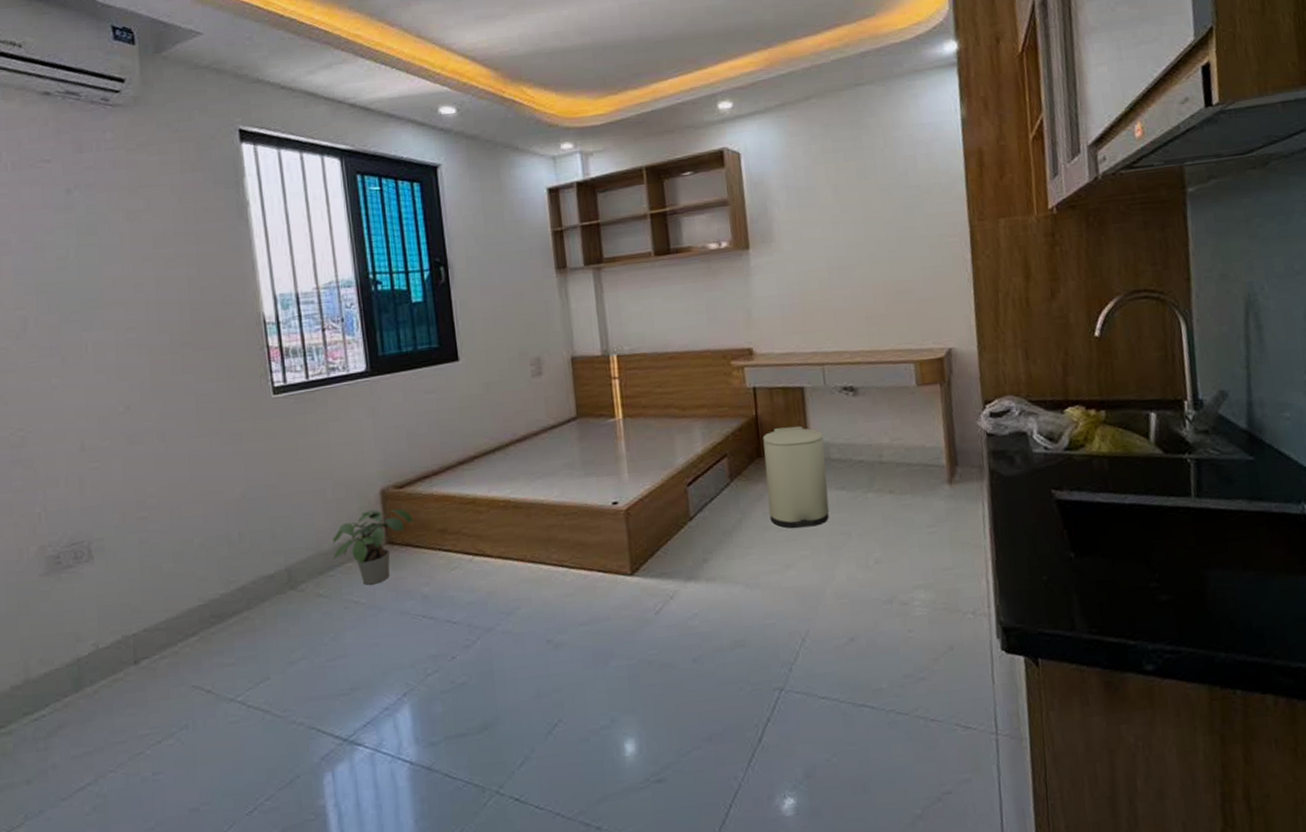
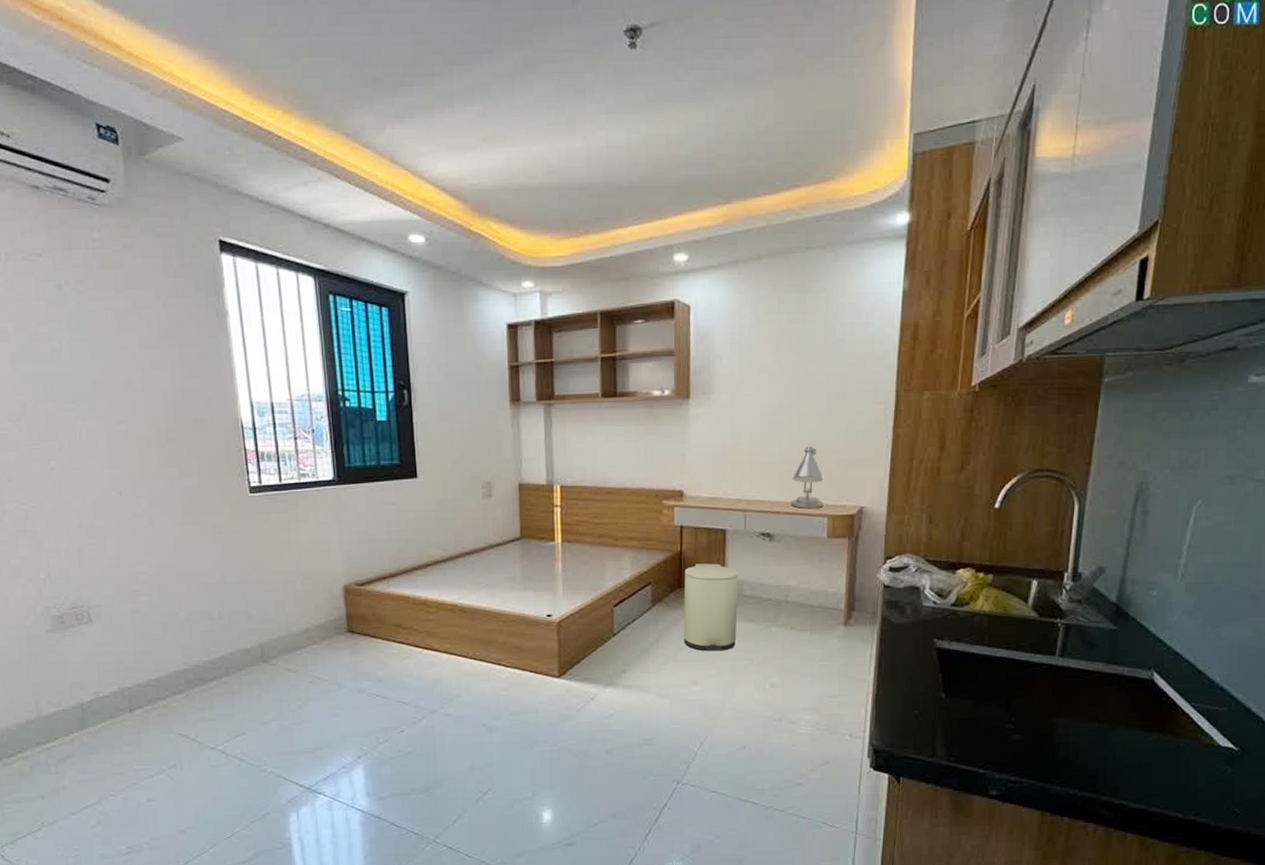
potted plant: present [332,508,414,585] -> none [300,601,372,665]
desk lamp: none [870,287,908,357] -> present [790,446,824,510]

